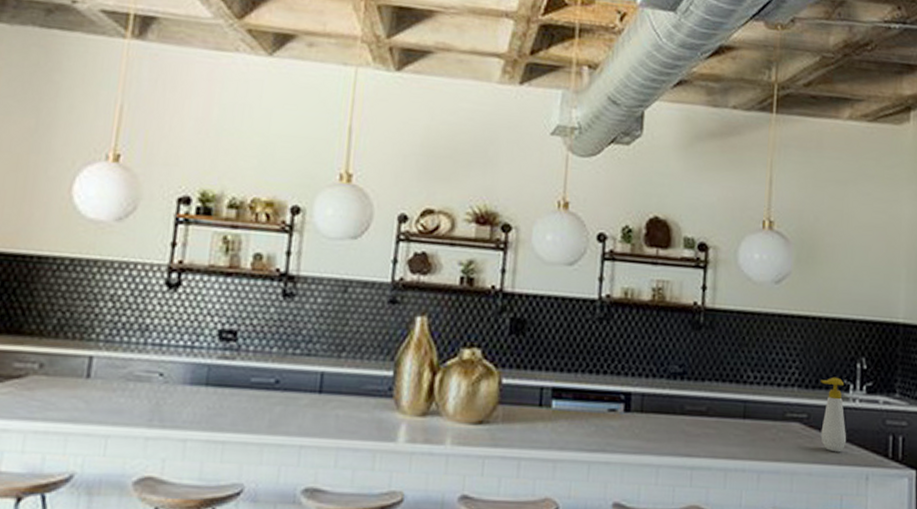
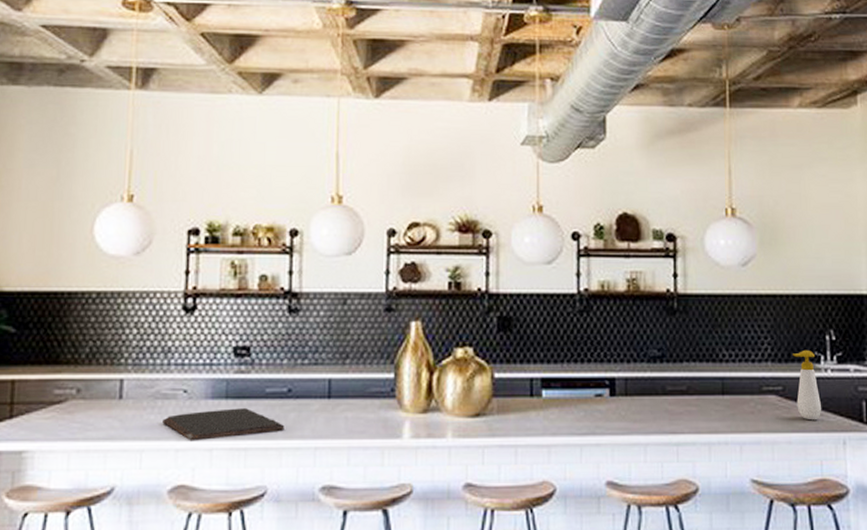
cutting board: none [133,397,269,430] -> present [162,408,285,441]

